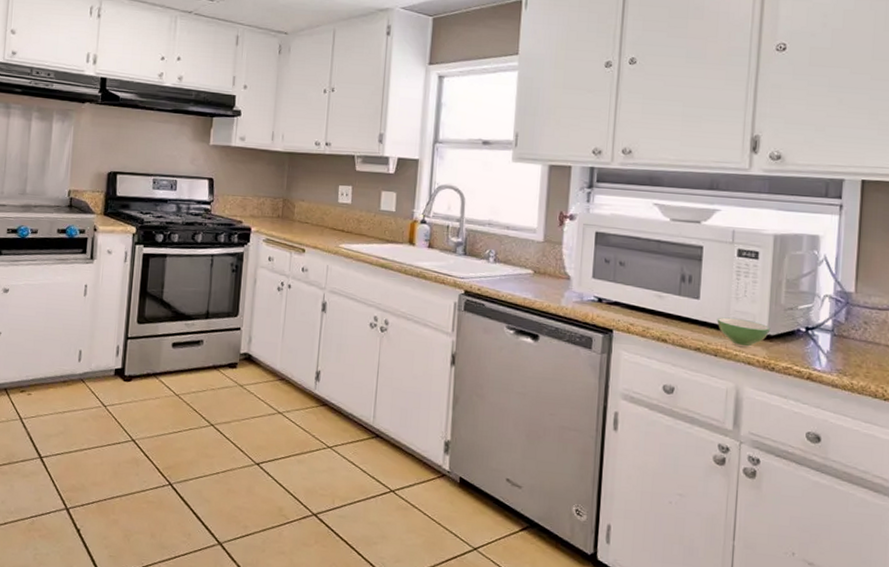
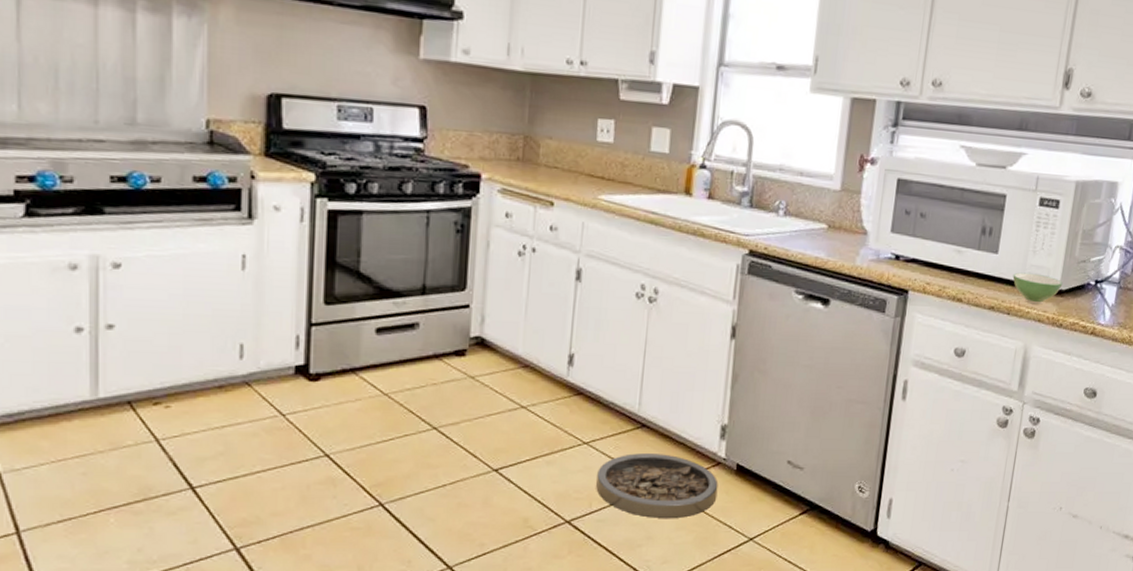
pet bowl: none [338,459,444,522] -> present [596,453,718,518]

